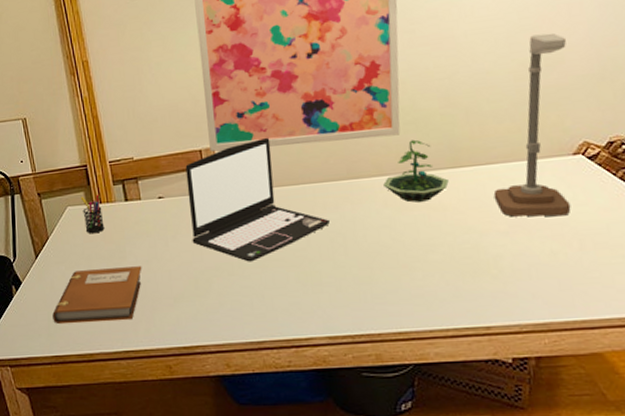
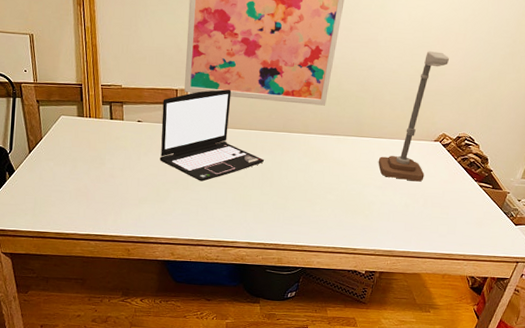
notebook: present [52,266,142,325] -> none [38,168,117,212]
pen holder: present [80,194,105,234] -> none [73,110,91,141]
terrarium: present [383,139,449,203] -> none [307,111,351,157]

